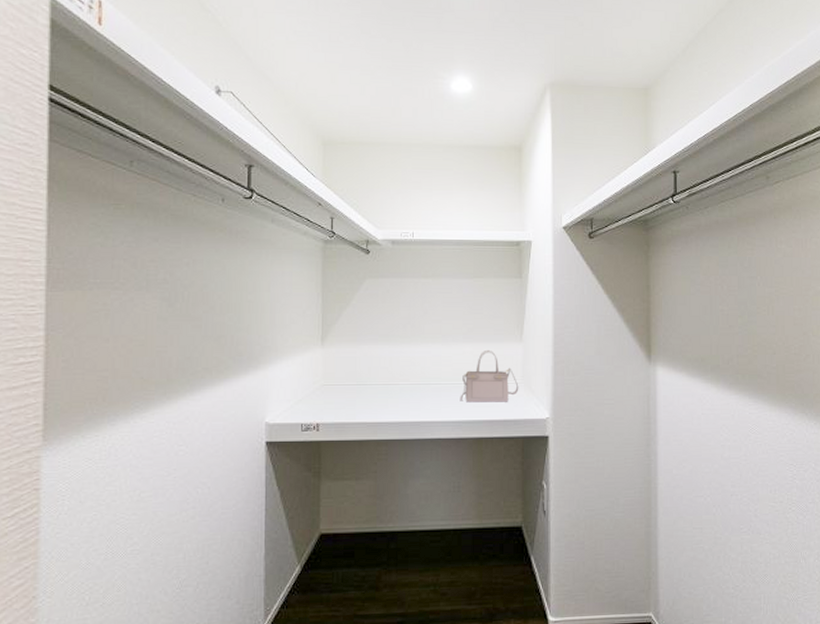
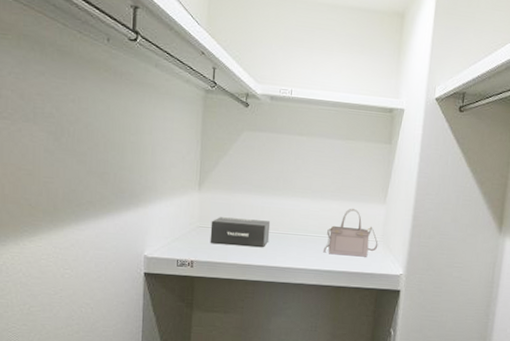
box: none [336,372,401,402] -> present [210,217,271,247]

